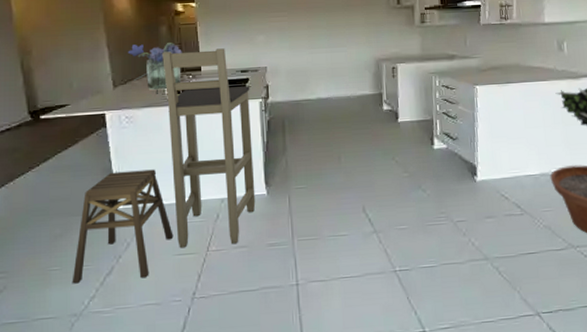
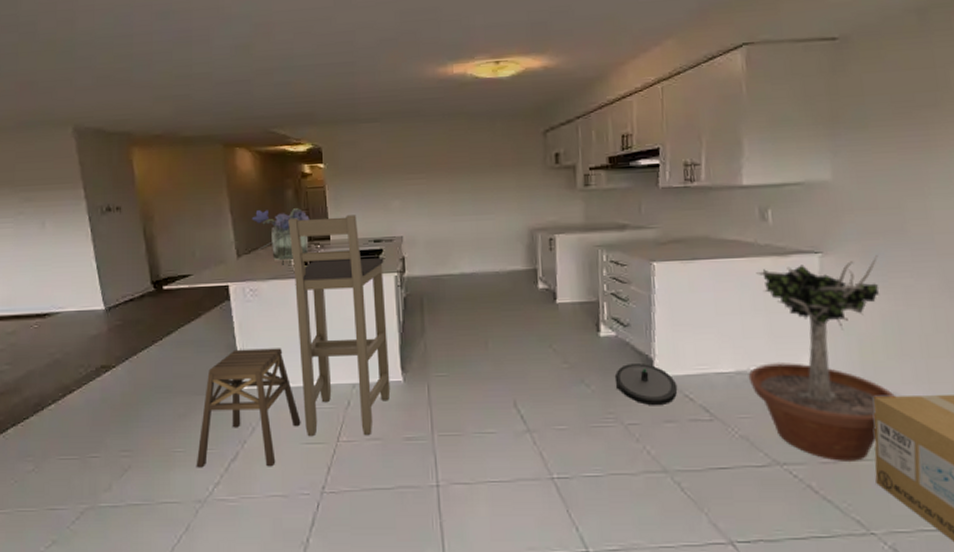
robot vacuum: none [445,169,496,204] -> present [614,362,678,405]

